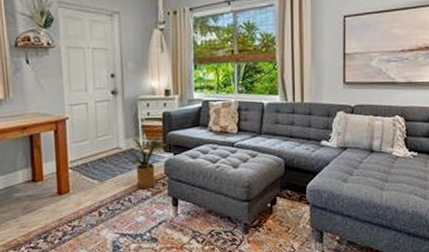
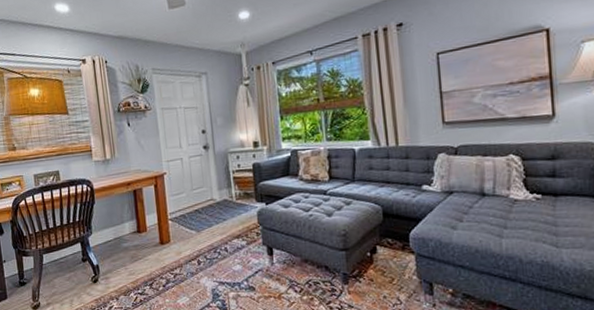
house plant: present [125,136,168,189] -> none [219,188,259,239]

